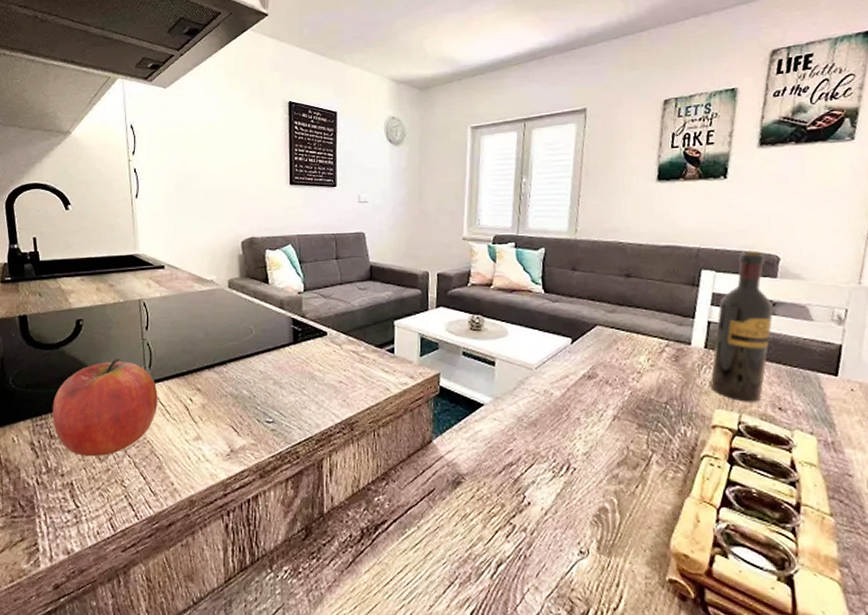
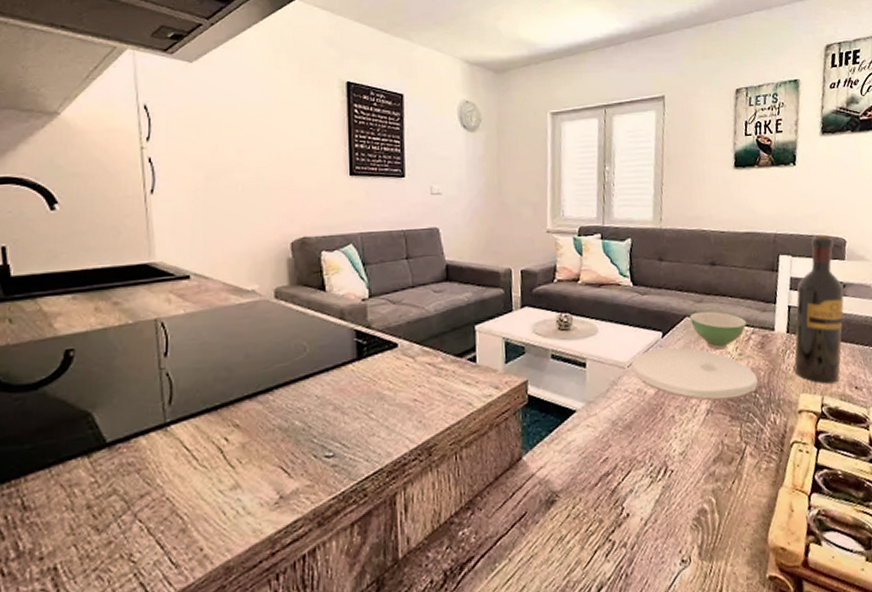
fruit: present [52,356,158,457] -> none [26,393,181,529]
plate: none [539,353,669,409] -> present [631,347,758,401]
bowl: none [600,321,662,359] -> present [689,311,747,350]

